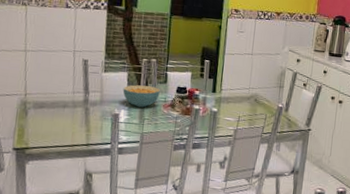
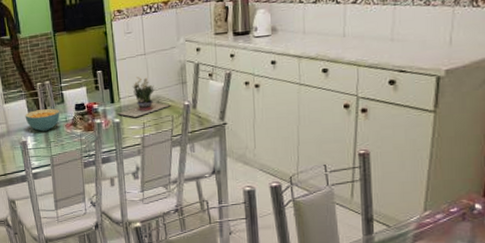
potted flower: none [216,73,268,110] -> present [117,77,172,117]

